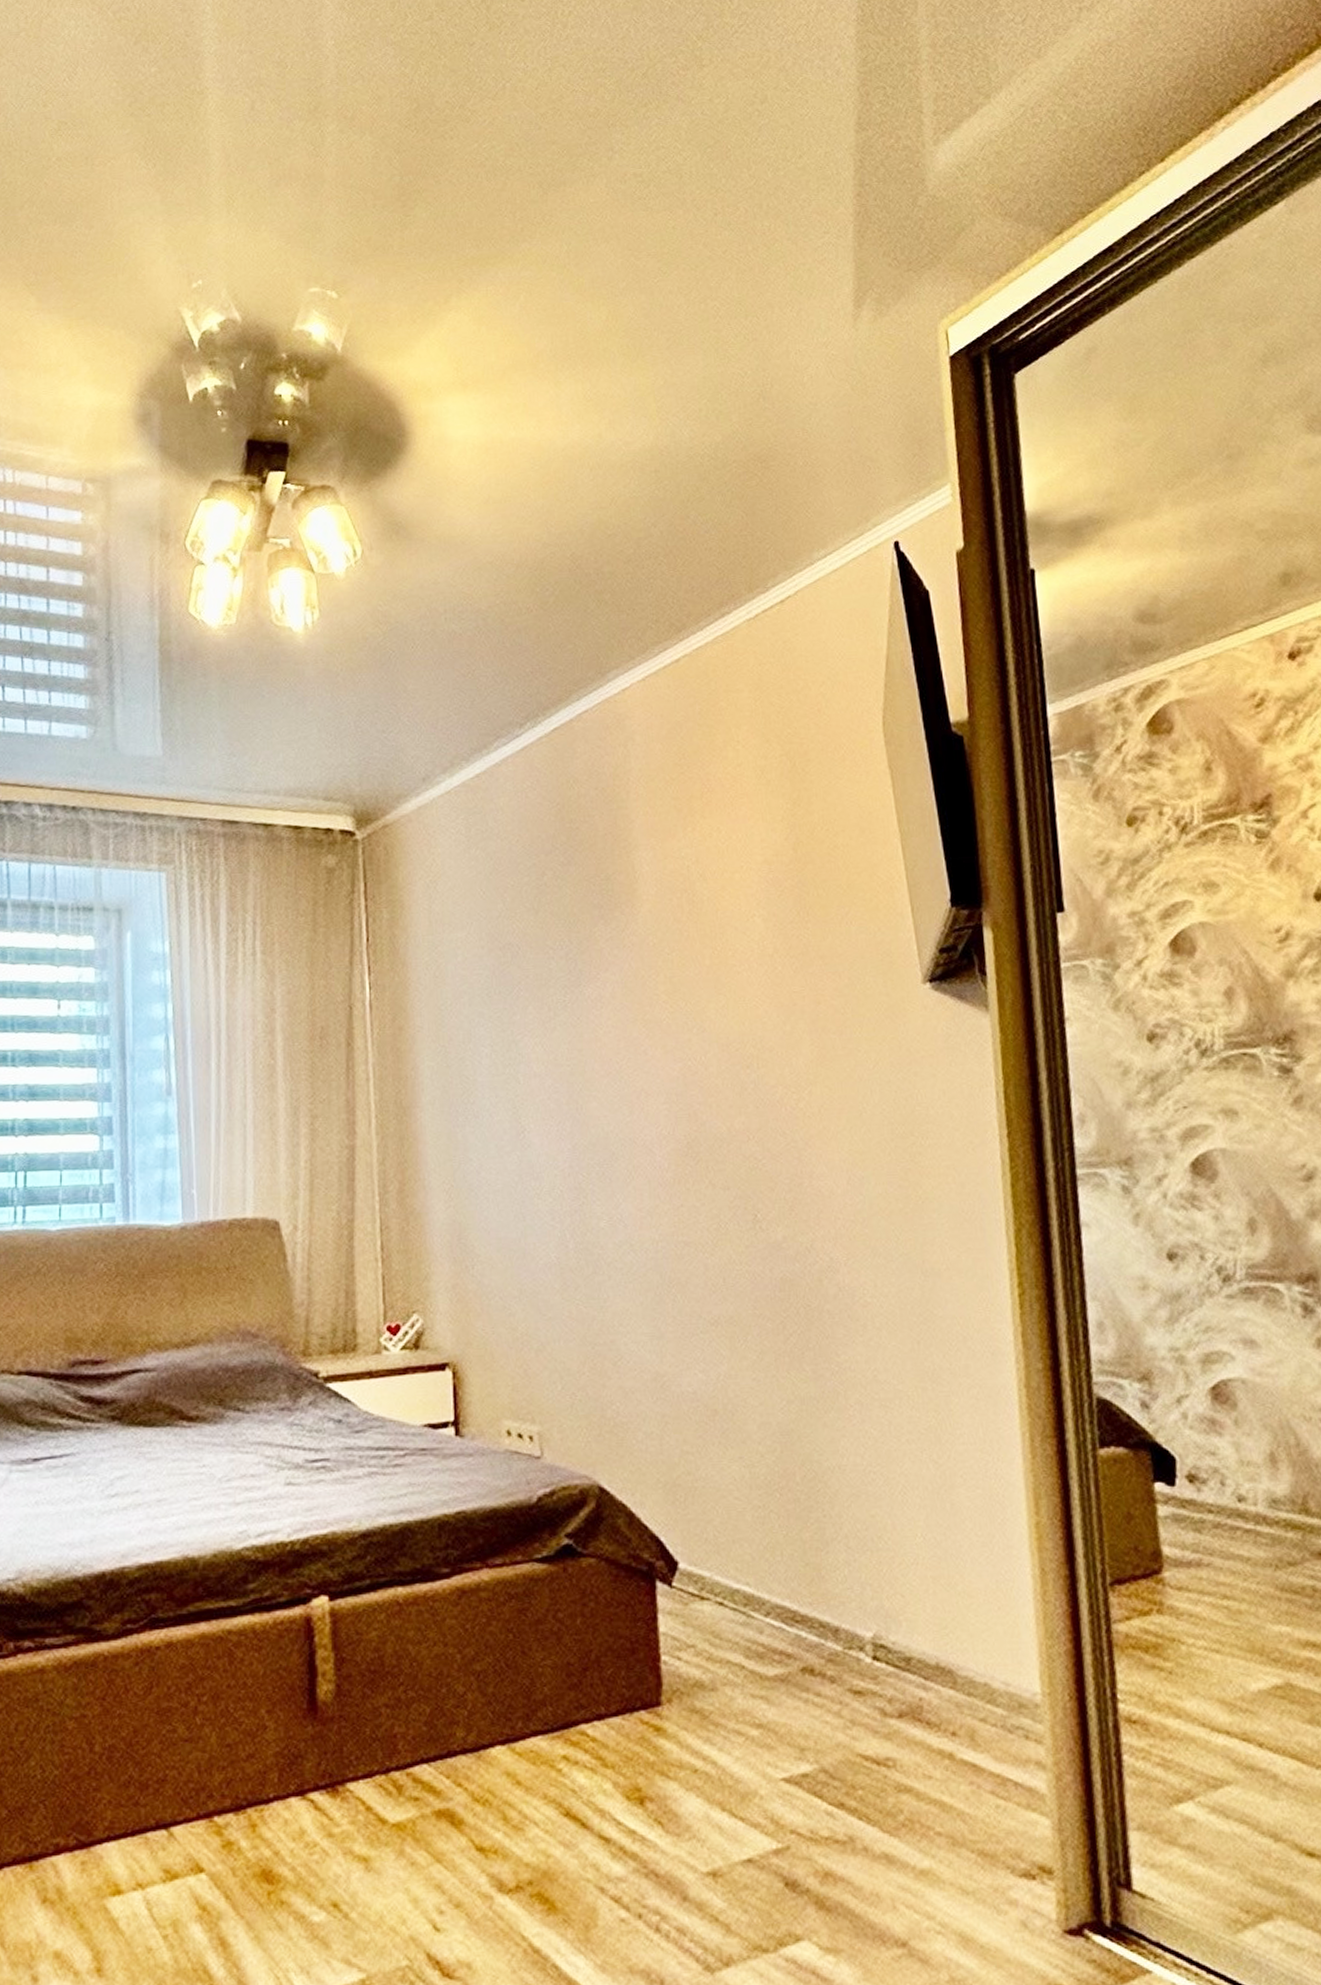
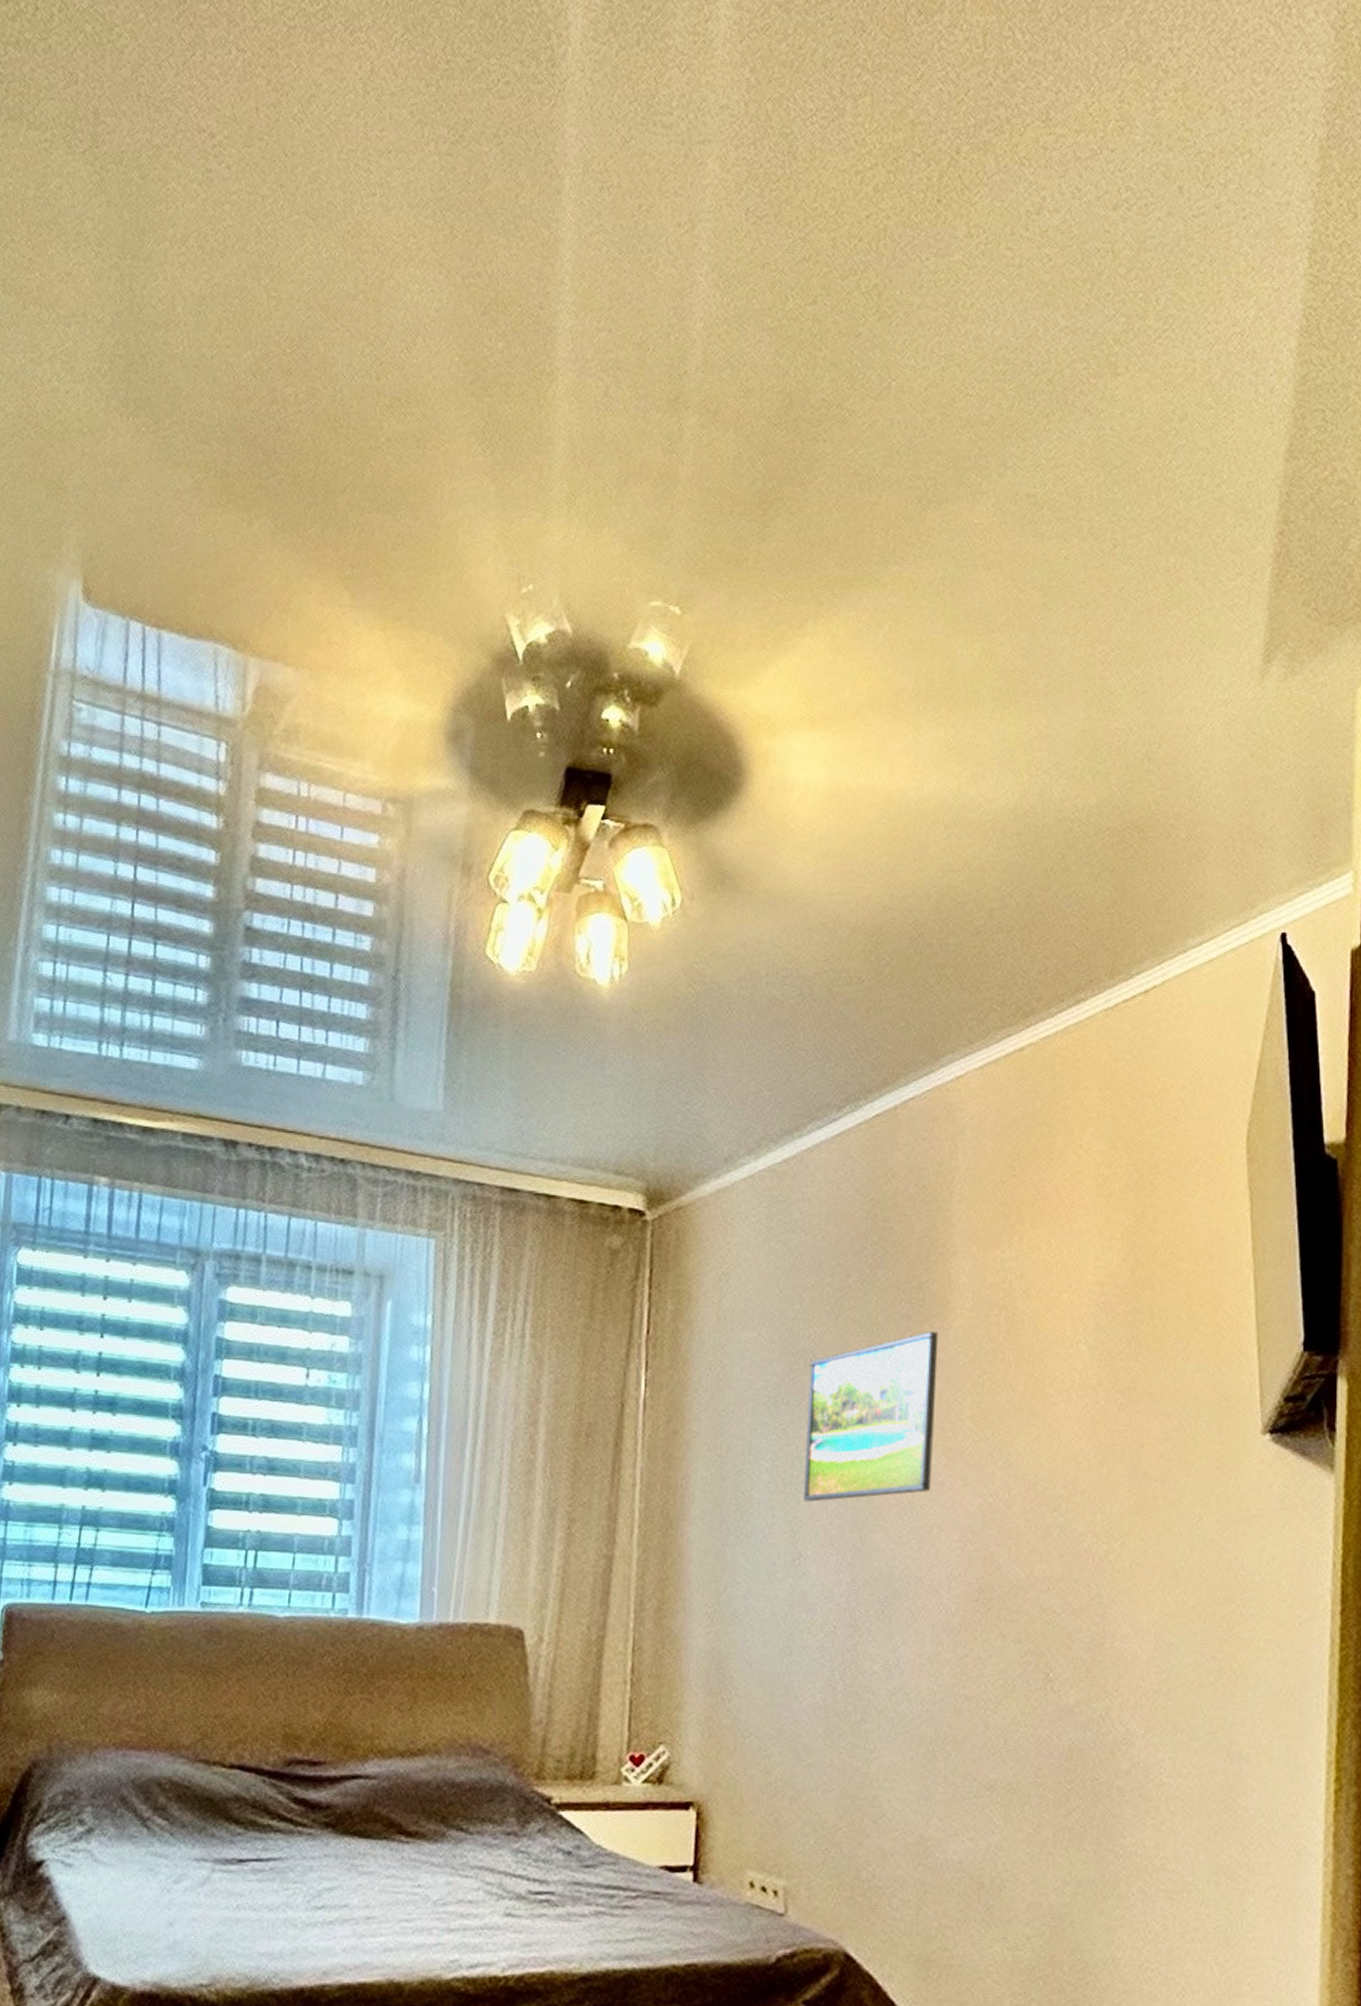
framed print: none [516,917,636,1080] -> present [802,1330,939,1502]

